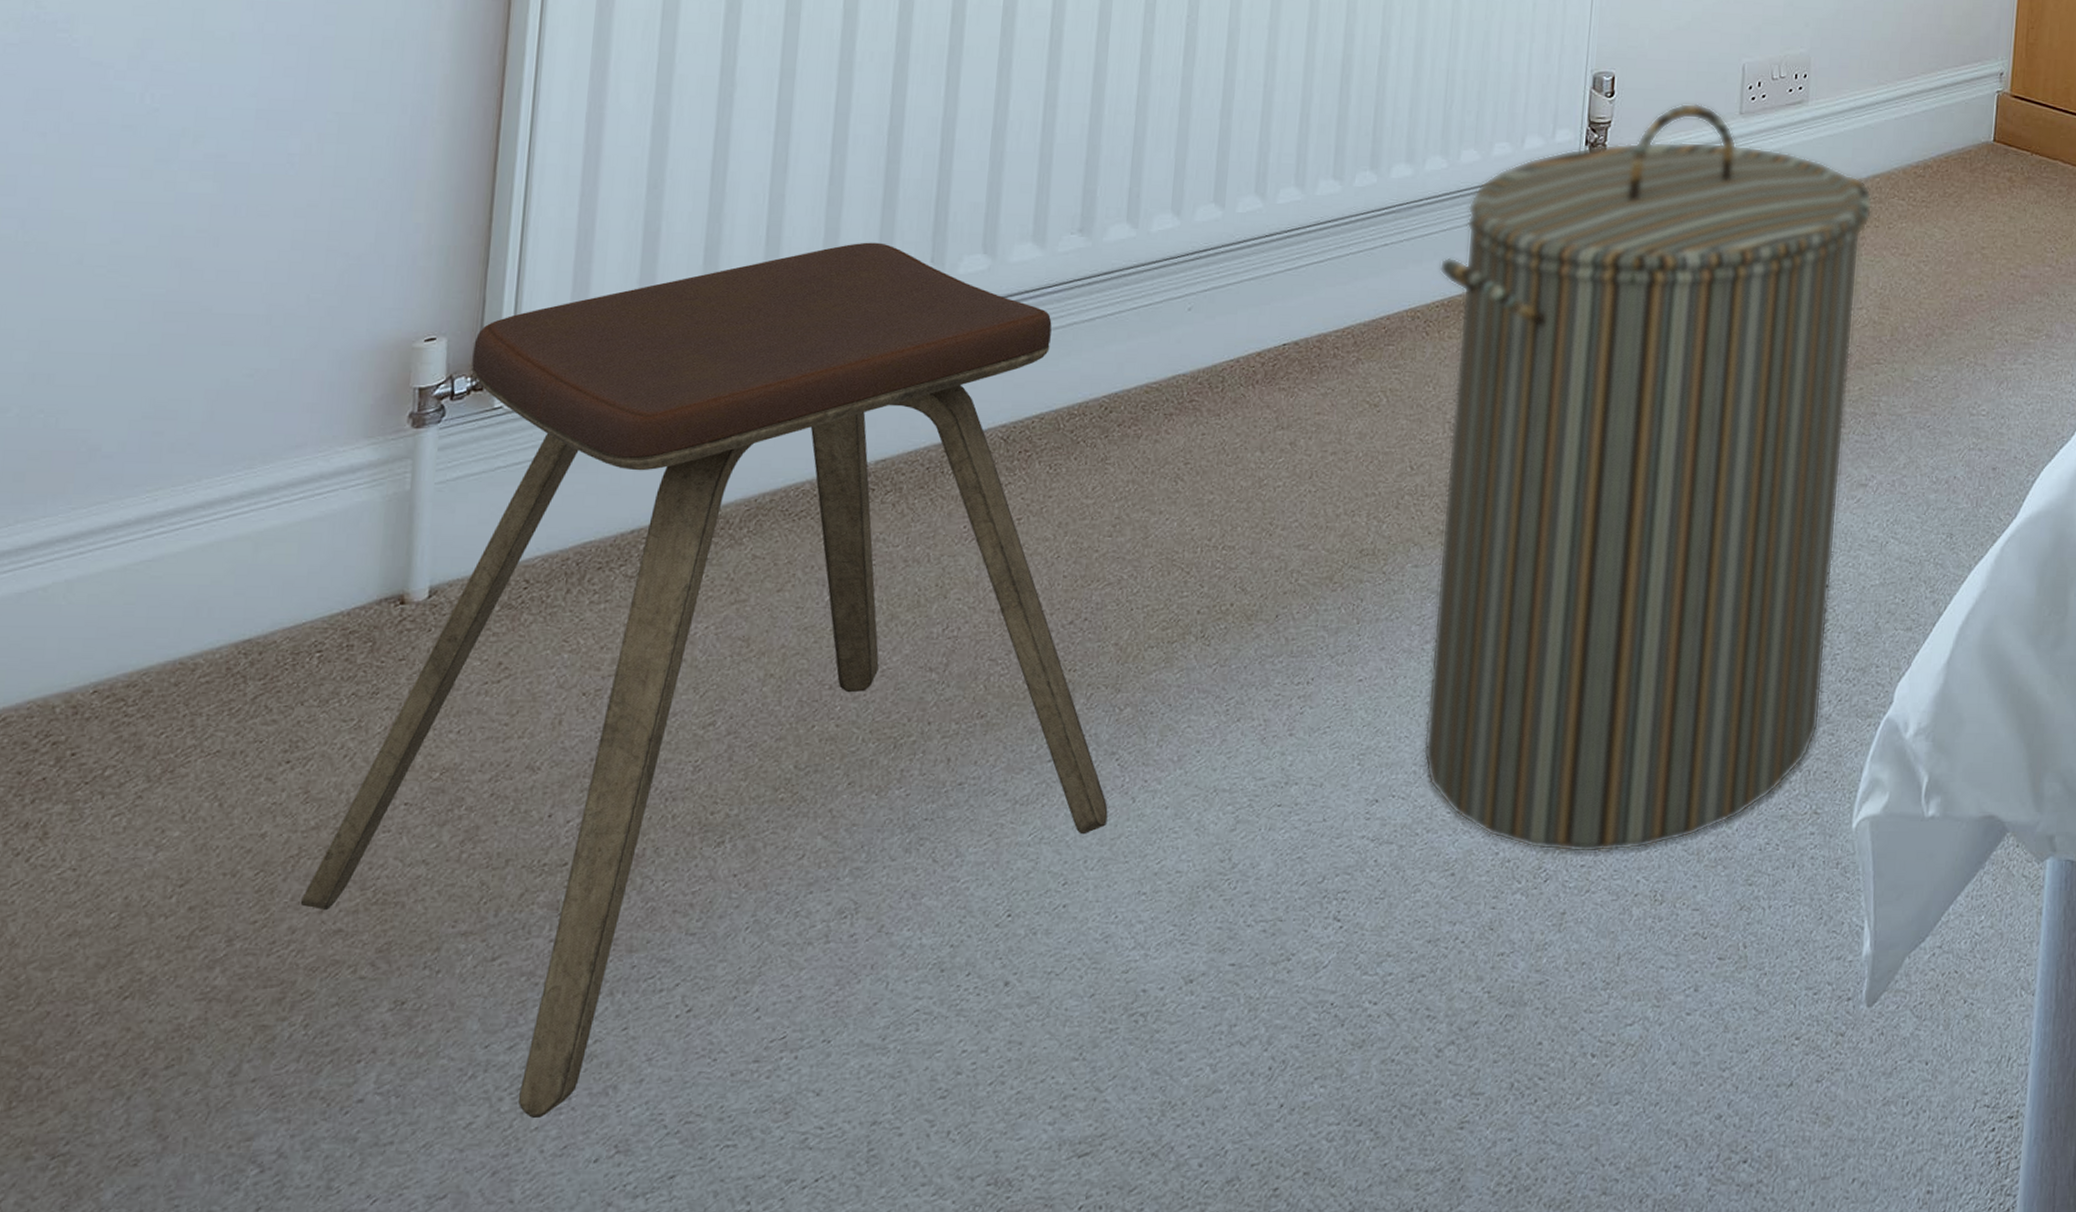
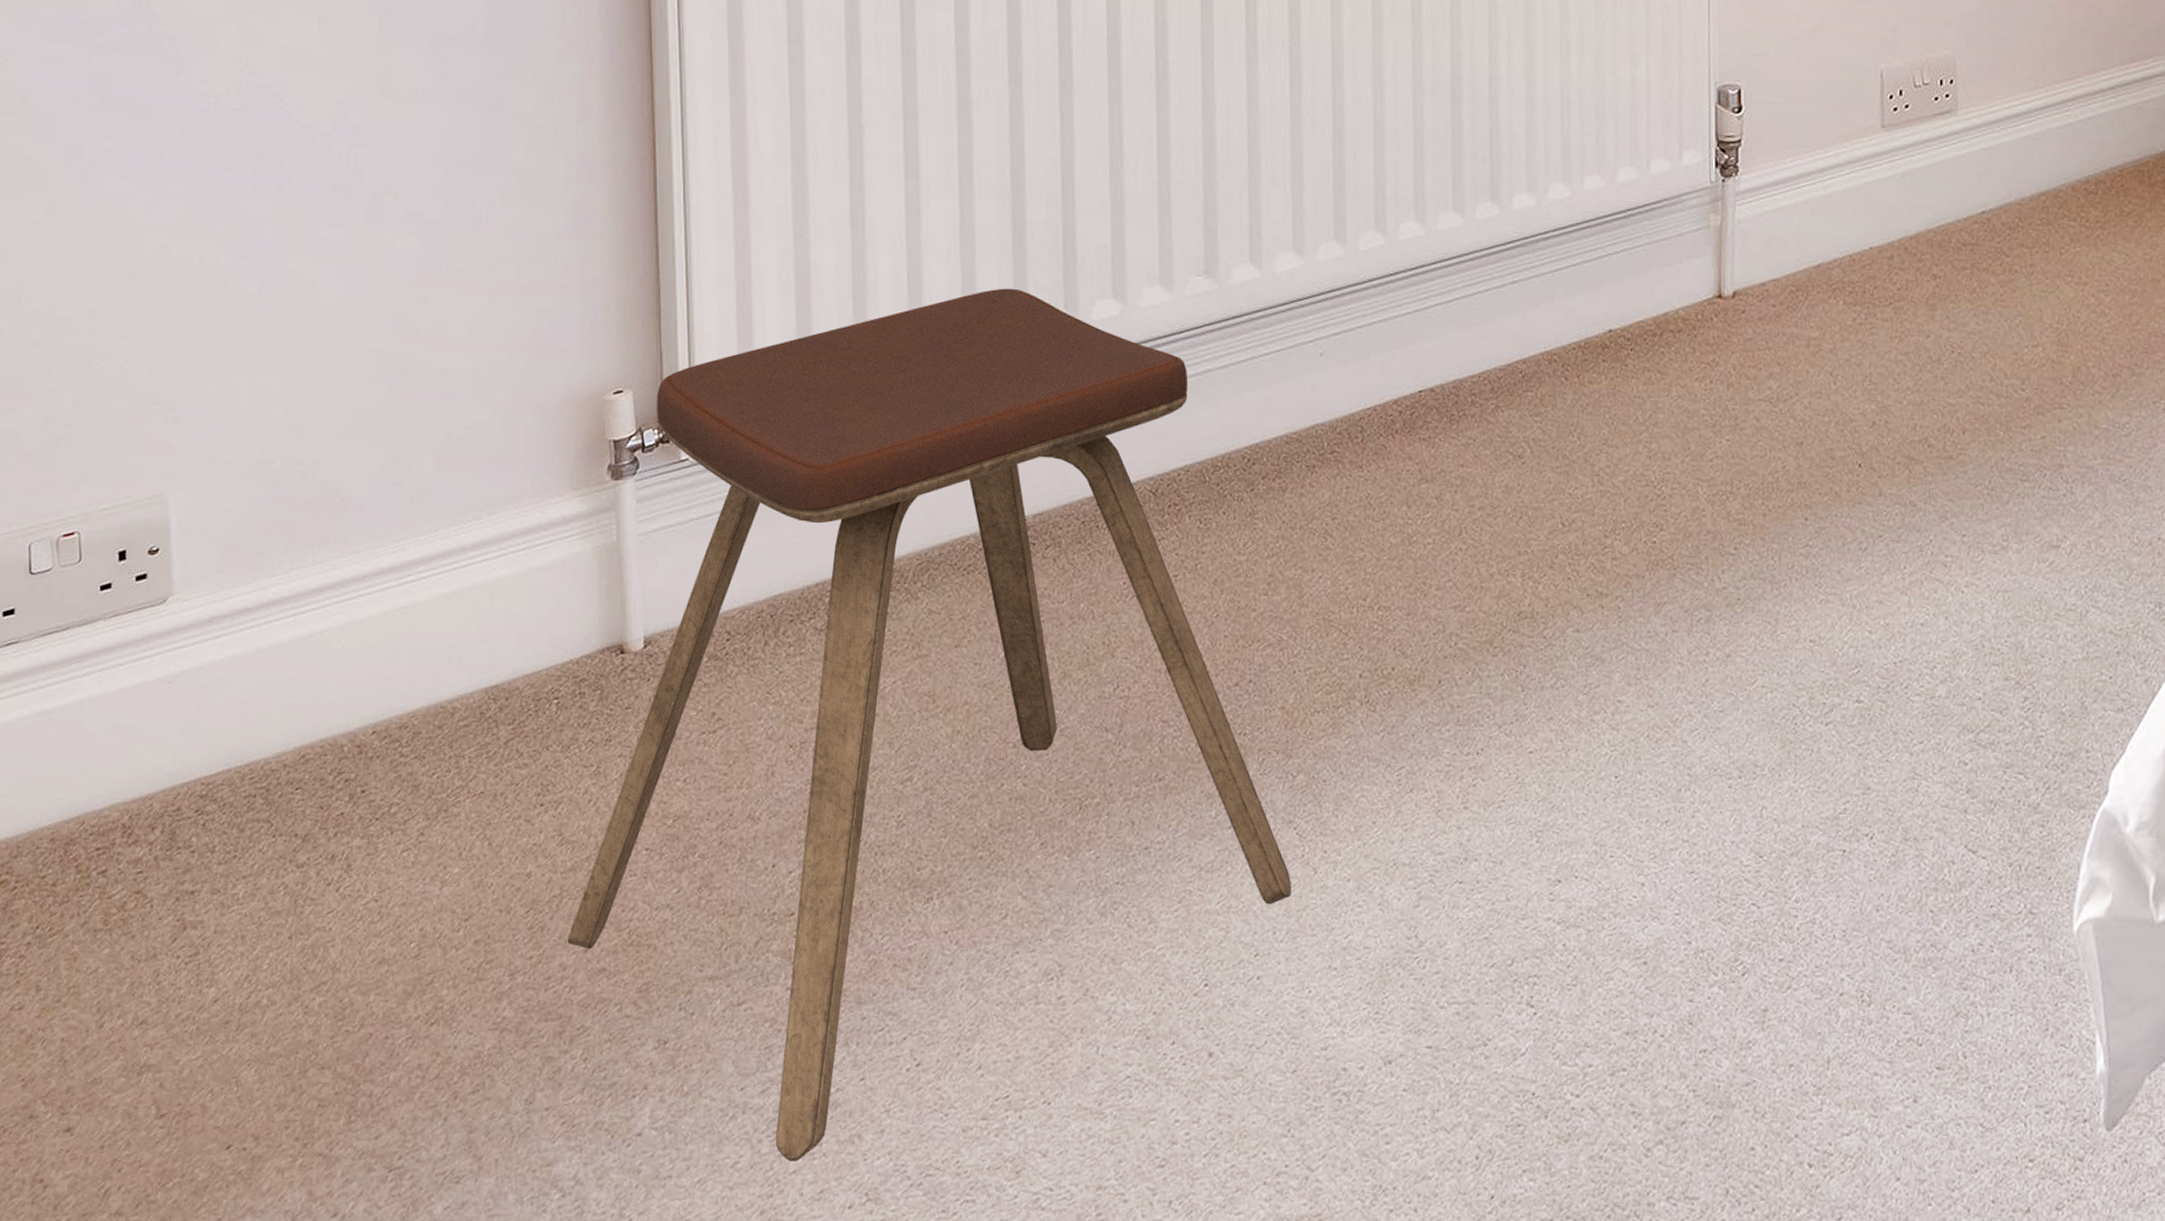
laundry hamper: present [1423,103,1873,853] -> none [1572,117,2040,946]

